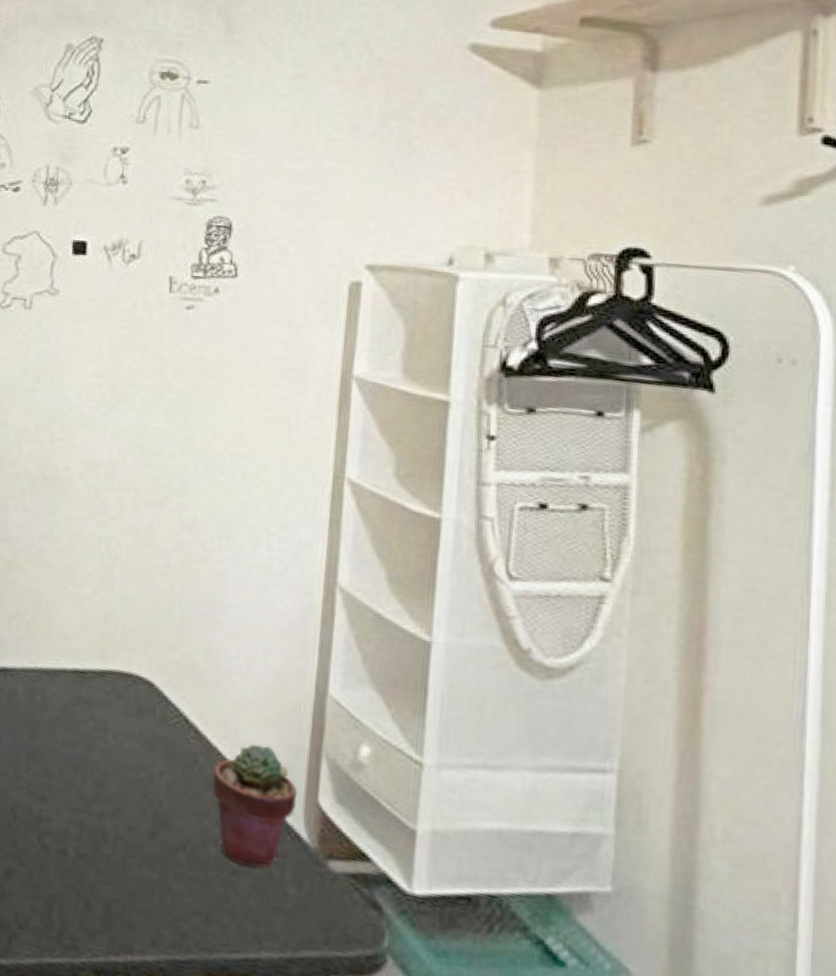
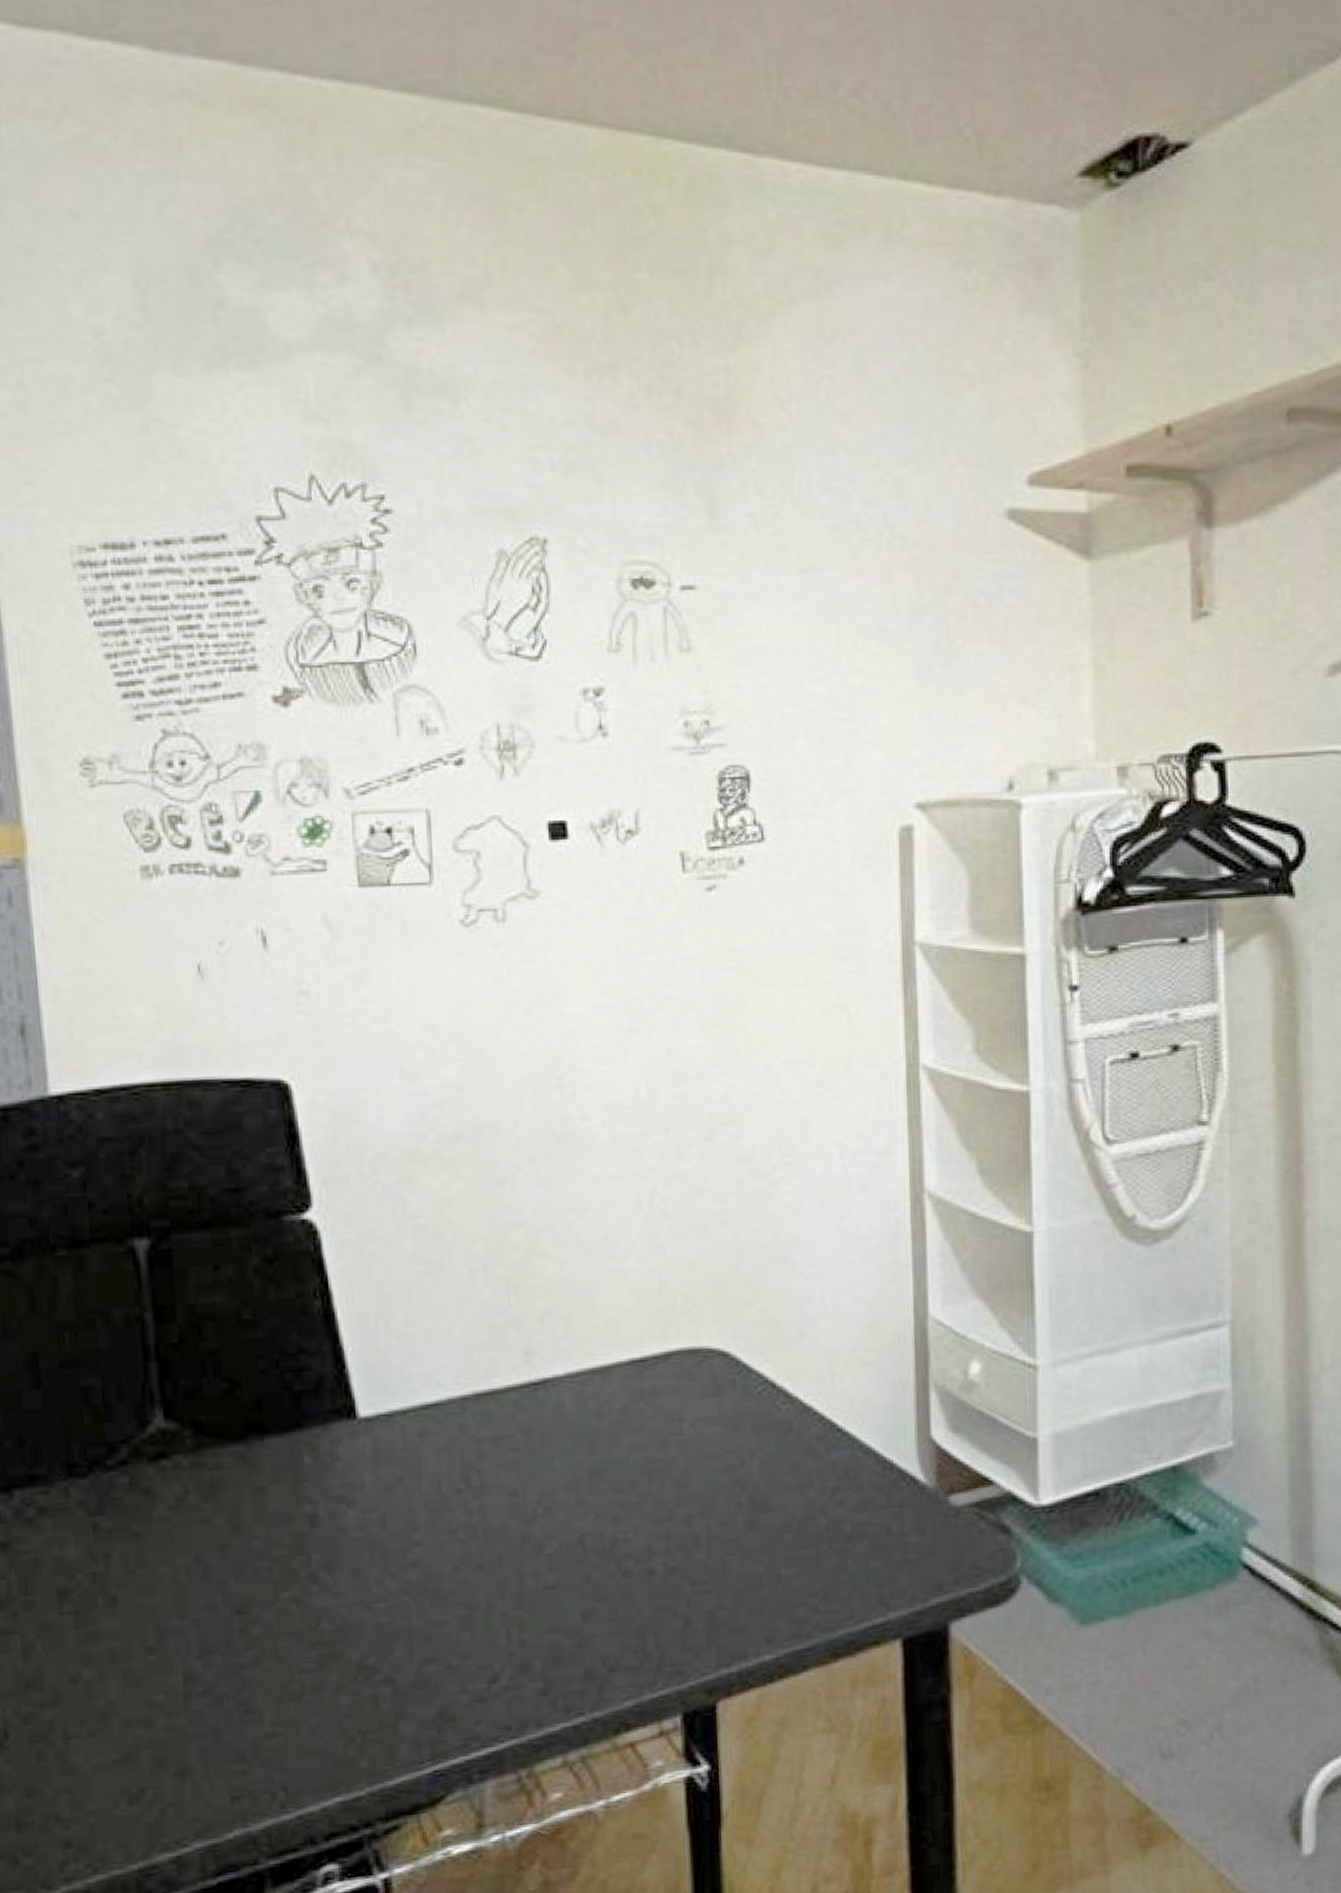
potted succulent: present [212,743,298,868] -> none [811,1389,908,1528]

